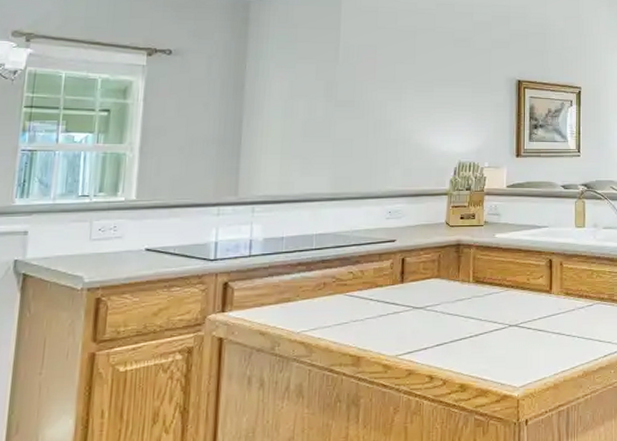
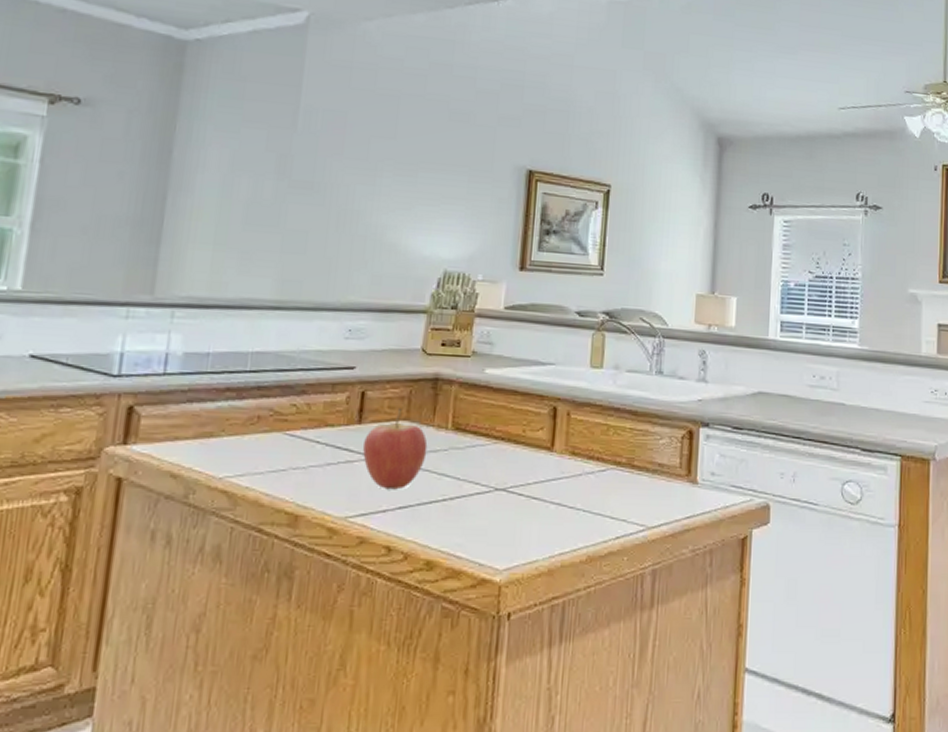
fruit: none [406,268,455,332] -> present [363,407,428,490]

